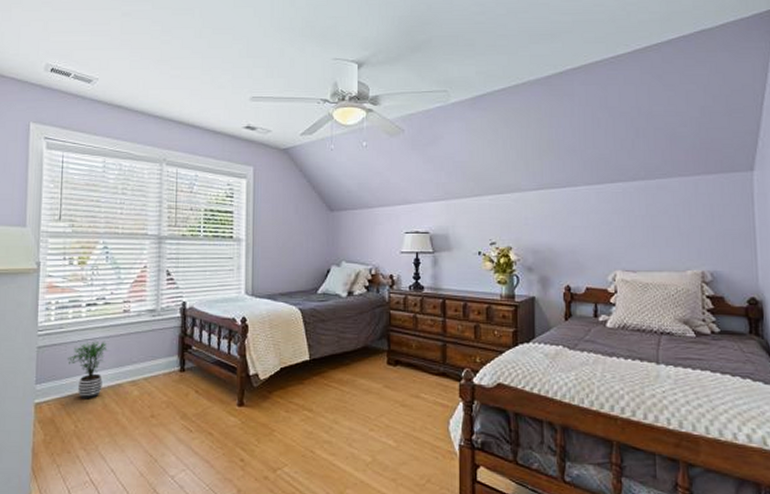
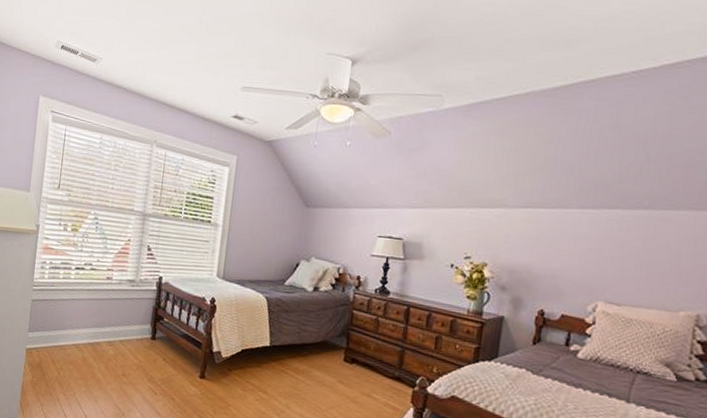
potted plant: present [68,340,109,399] -> none [56,301,91,352]

